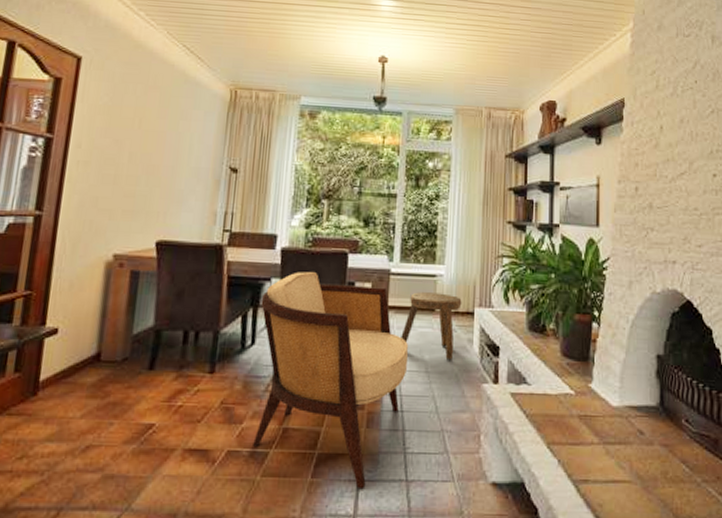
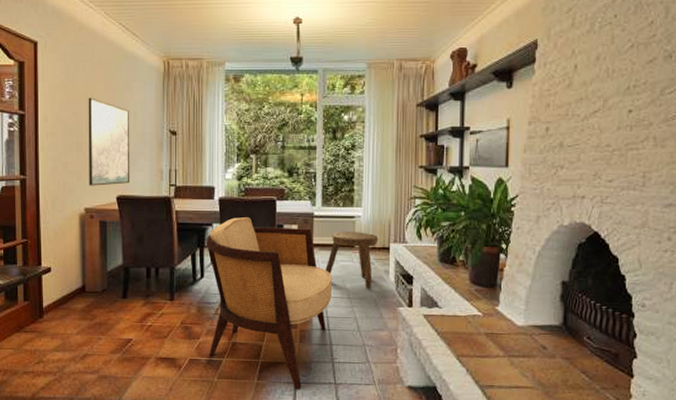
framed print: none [122,123,185,228] -> present [88,97,130,186]

